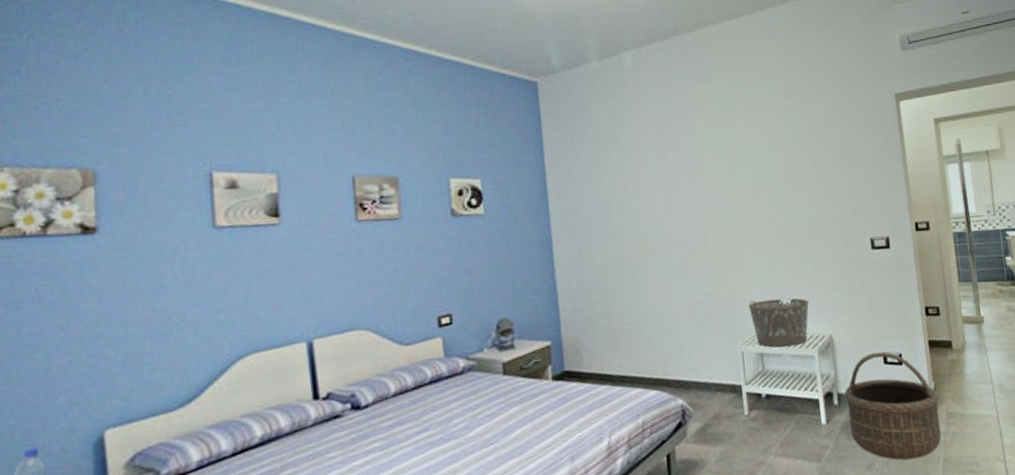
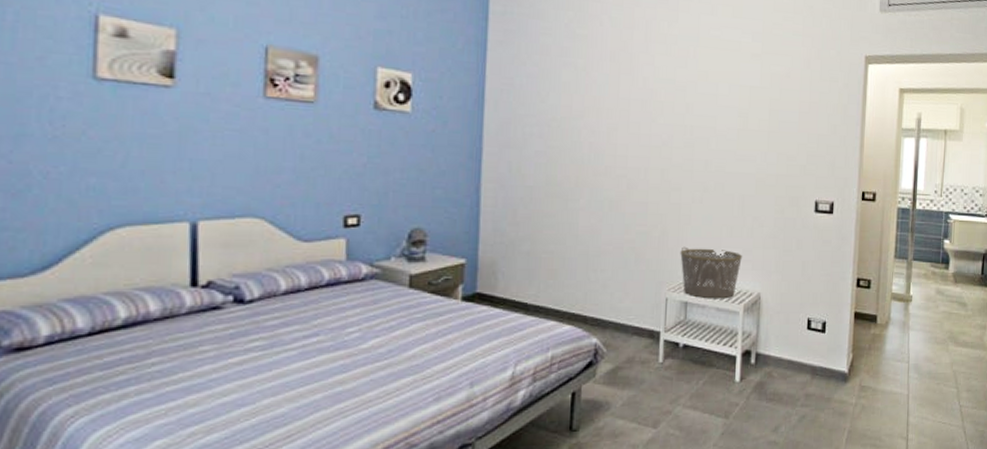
basket: present [844,351,941,460] -> none [762,316,855,427]

